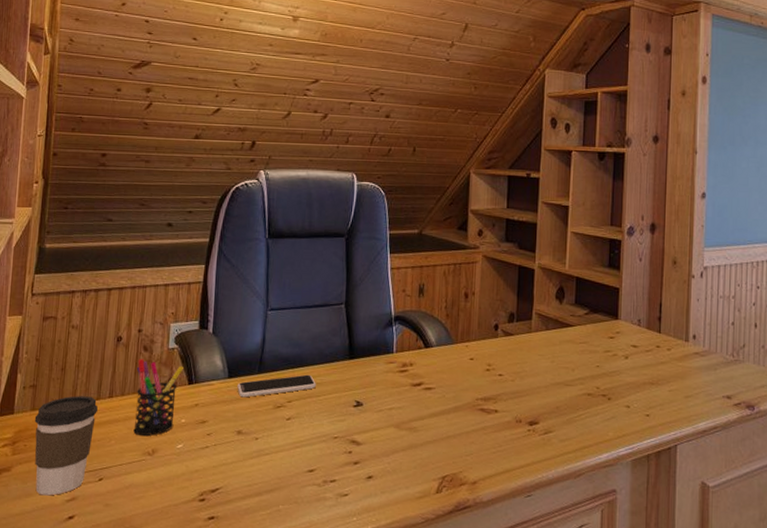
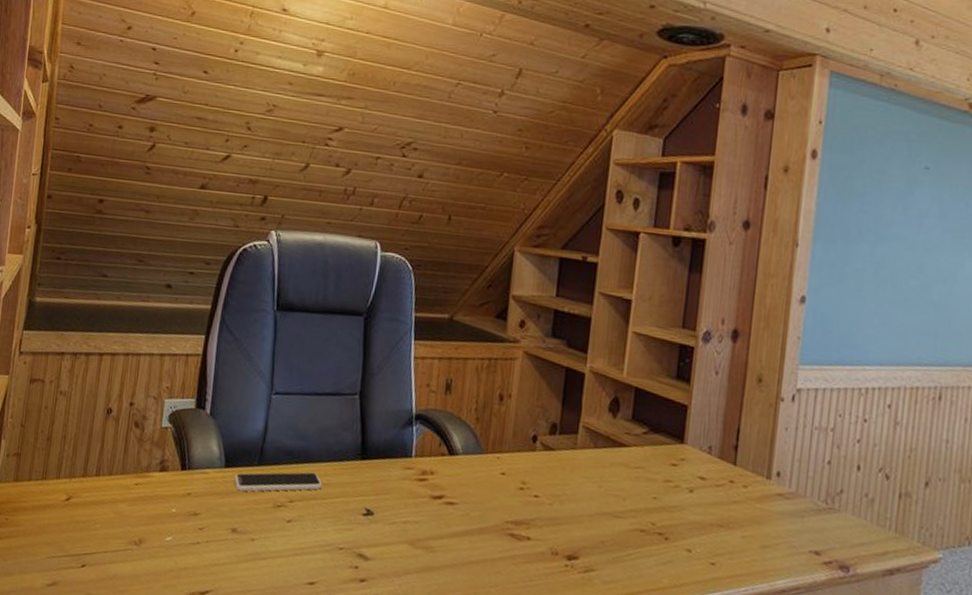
coffee cup: present [34,396,98,496] -> none [15,470,83,578]
pen holder: present [133,359,184,437] -> none [120,436,177,524]

